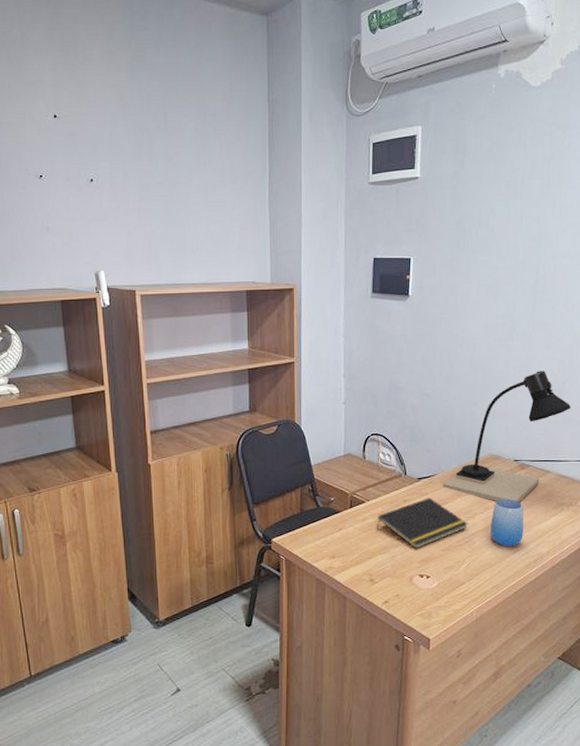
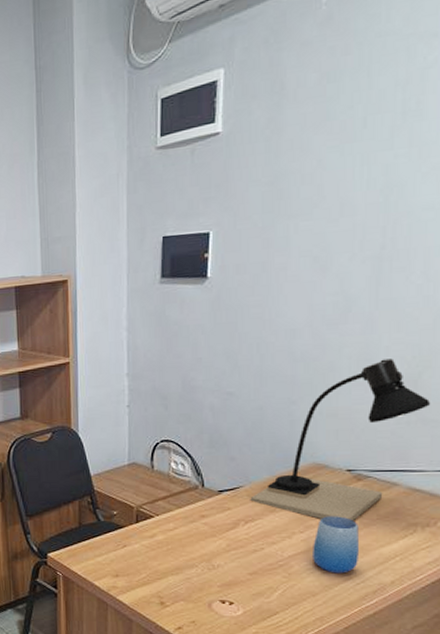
notepad: present [377,497,468,549] -> none [168,513,284,571]

